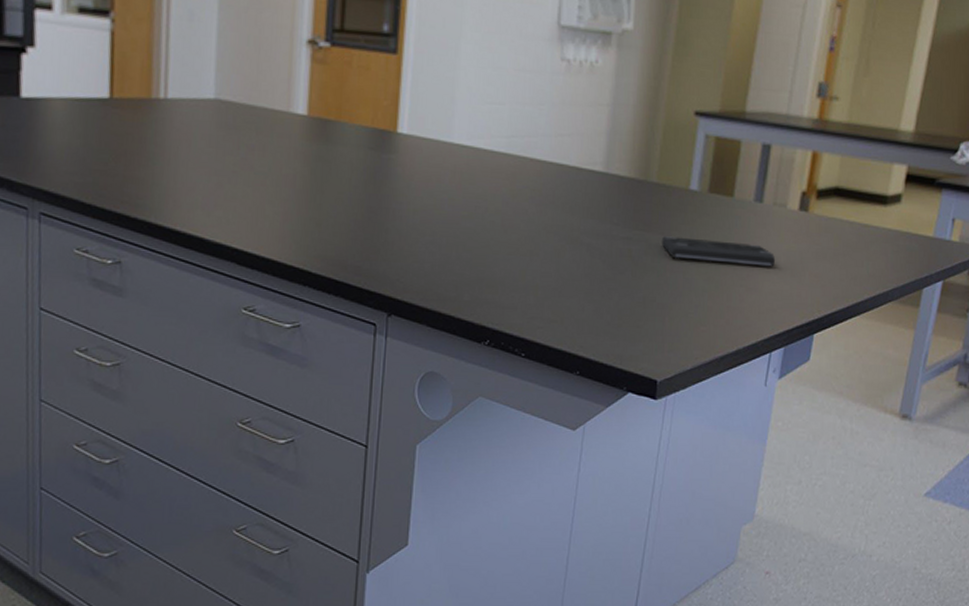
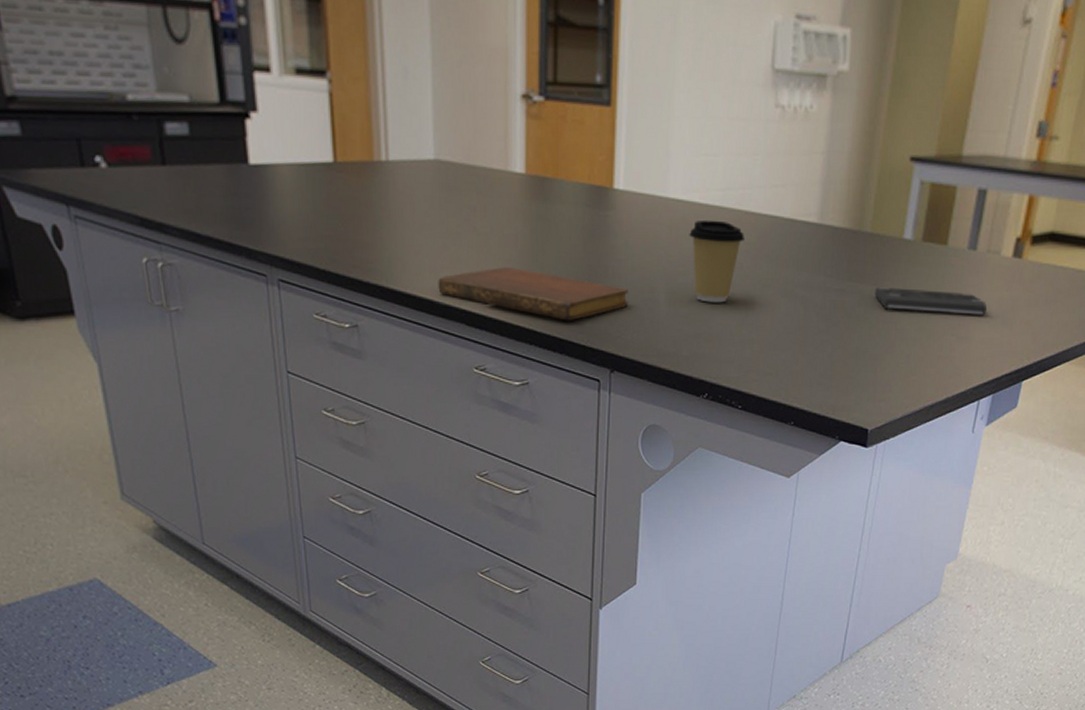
notebook: none [209,206,409,263] -> present [438,267,628,321]
coffee cup: none [473,165,531,248] -> present [689,219,746,303]

